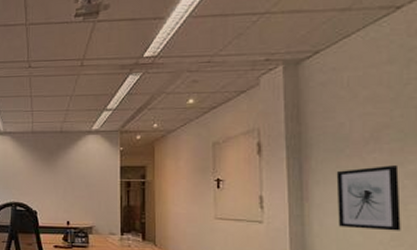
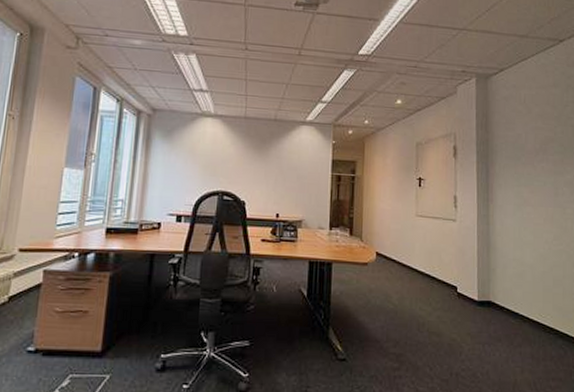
wall art: present [336,165,401,231] -> none [514,174,561,232]

